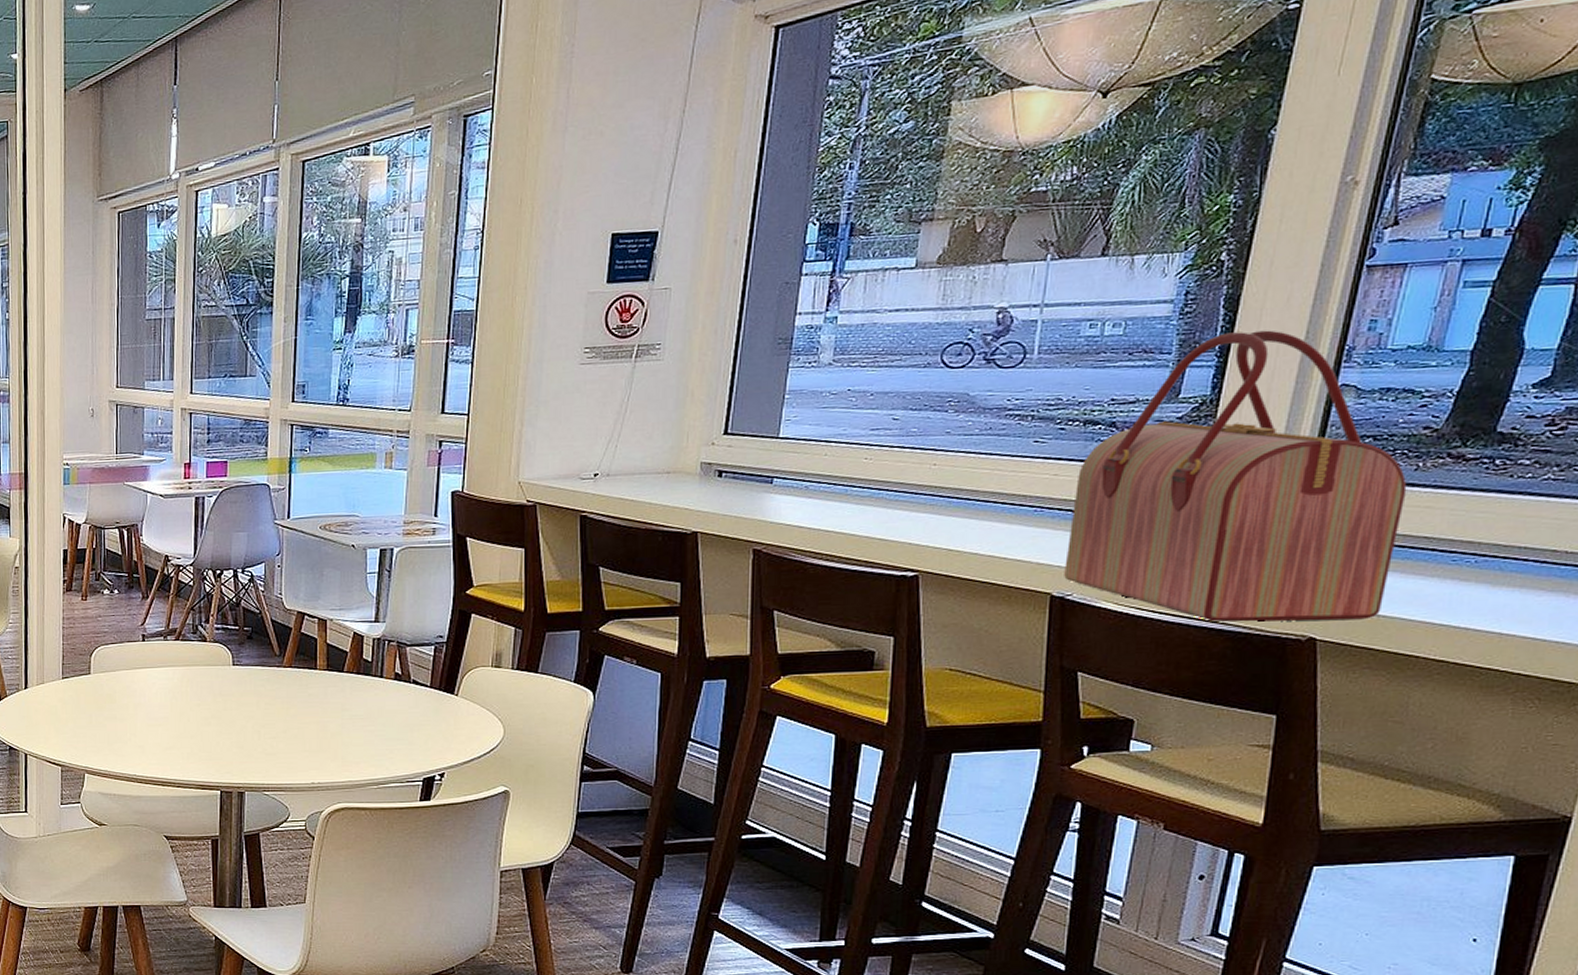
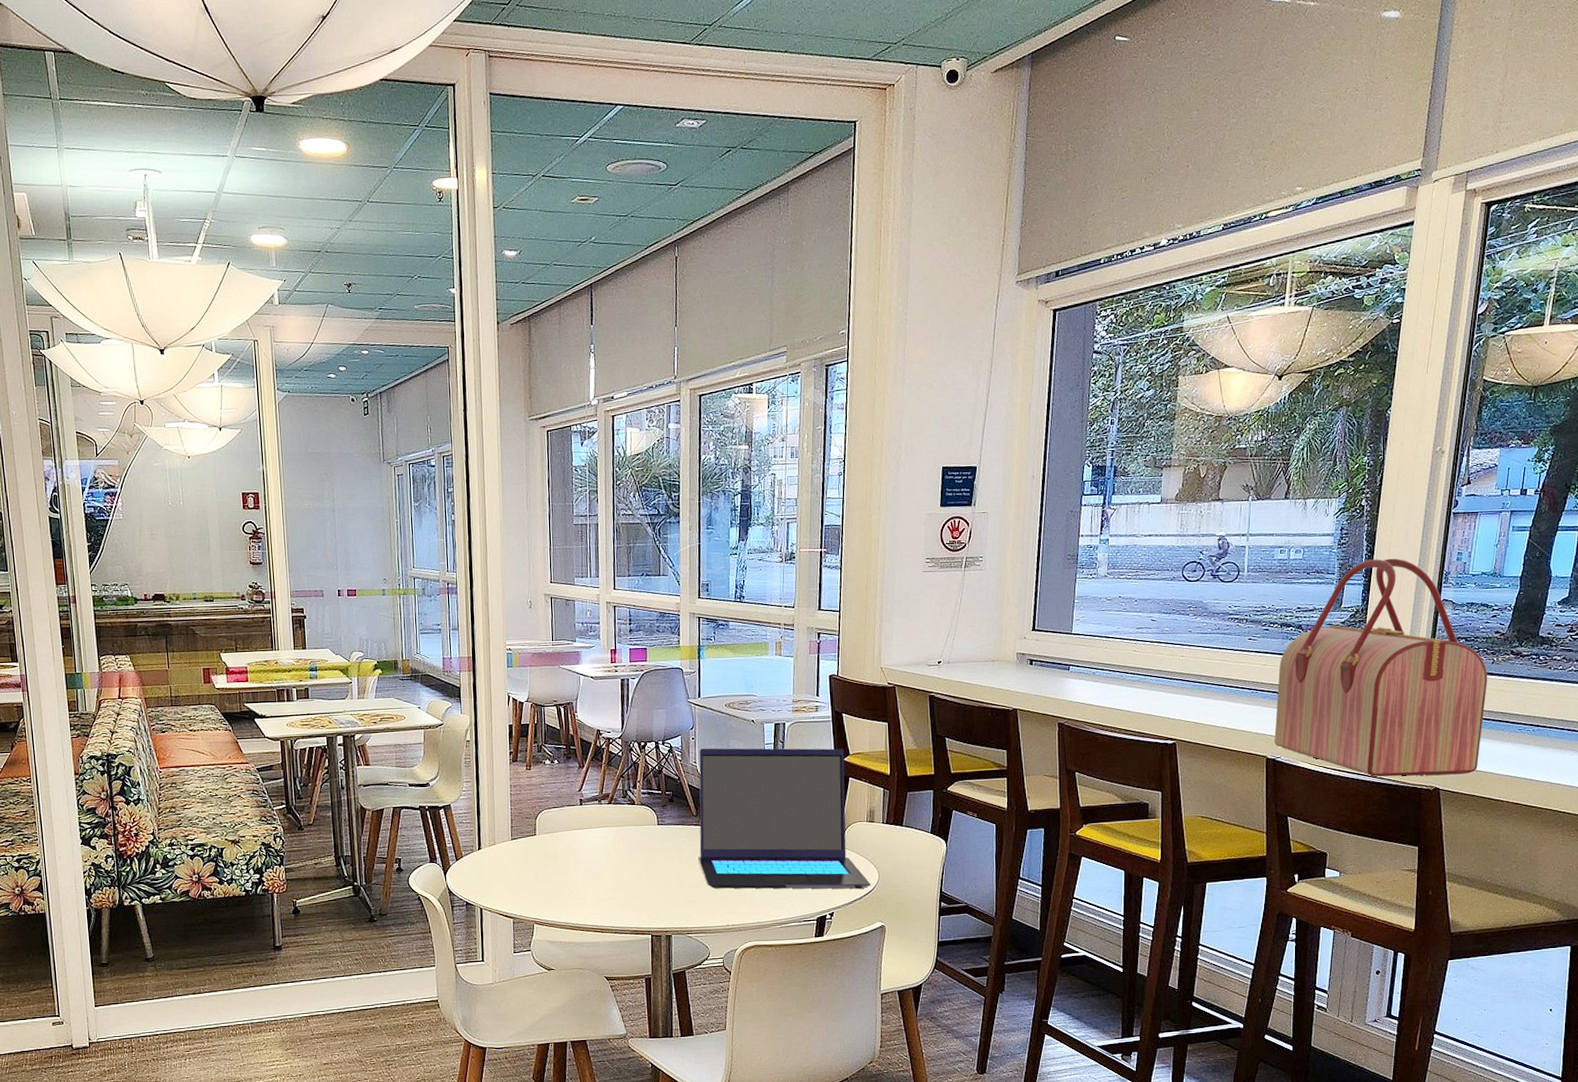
laptop: none [279,577,494,747] -> present [698,748,871,889]

